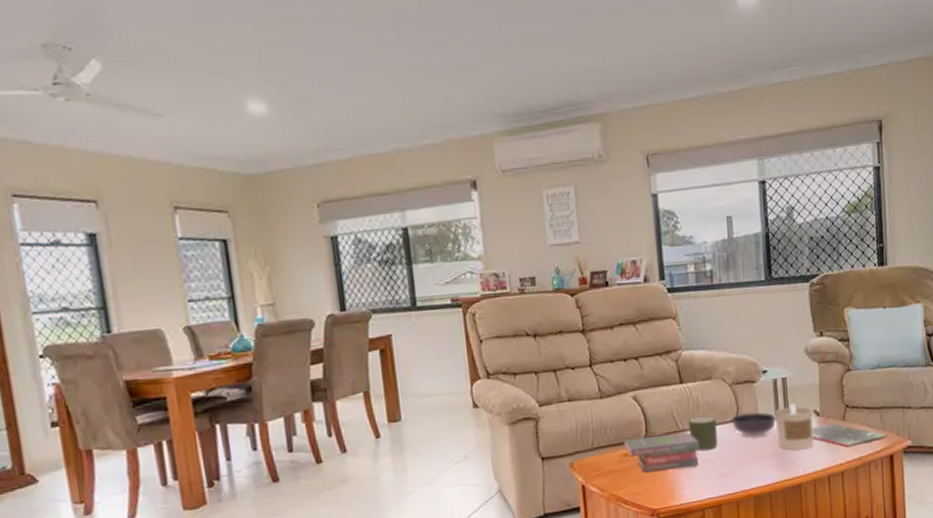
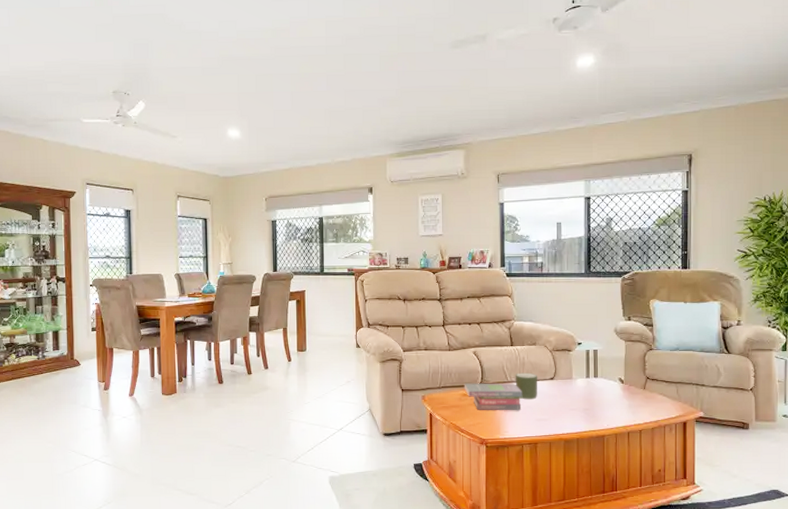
bowl: present [731,412,776,437] -> none [549,373,586,393]
candle: present [775,403,814,451] -> none [586,371,618,408]
magazine: present [811,423,888,448] -> none [616,390,682,411]

